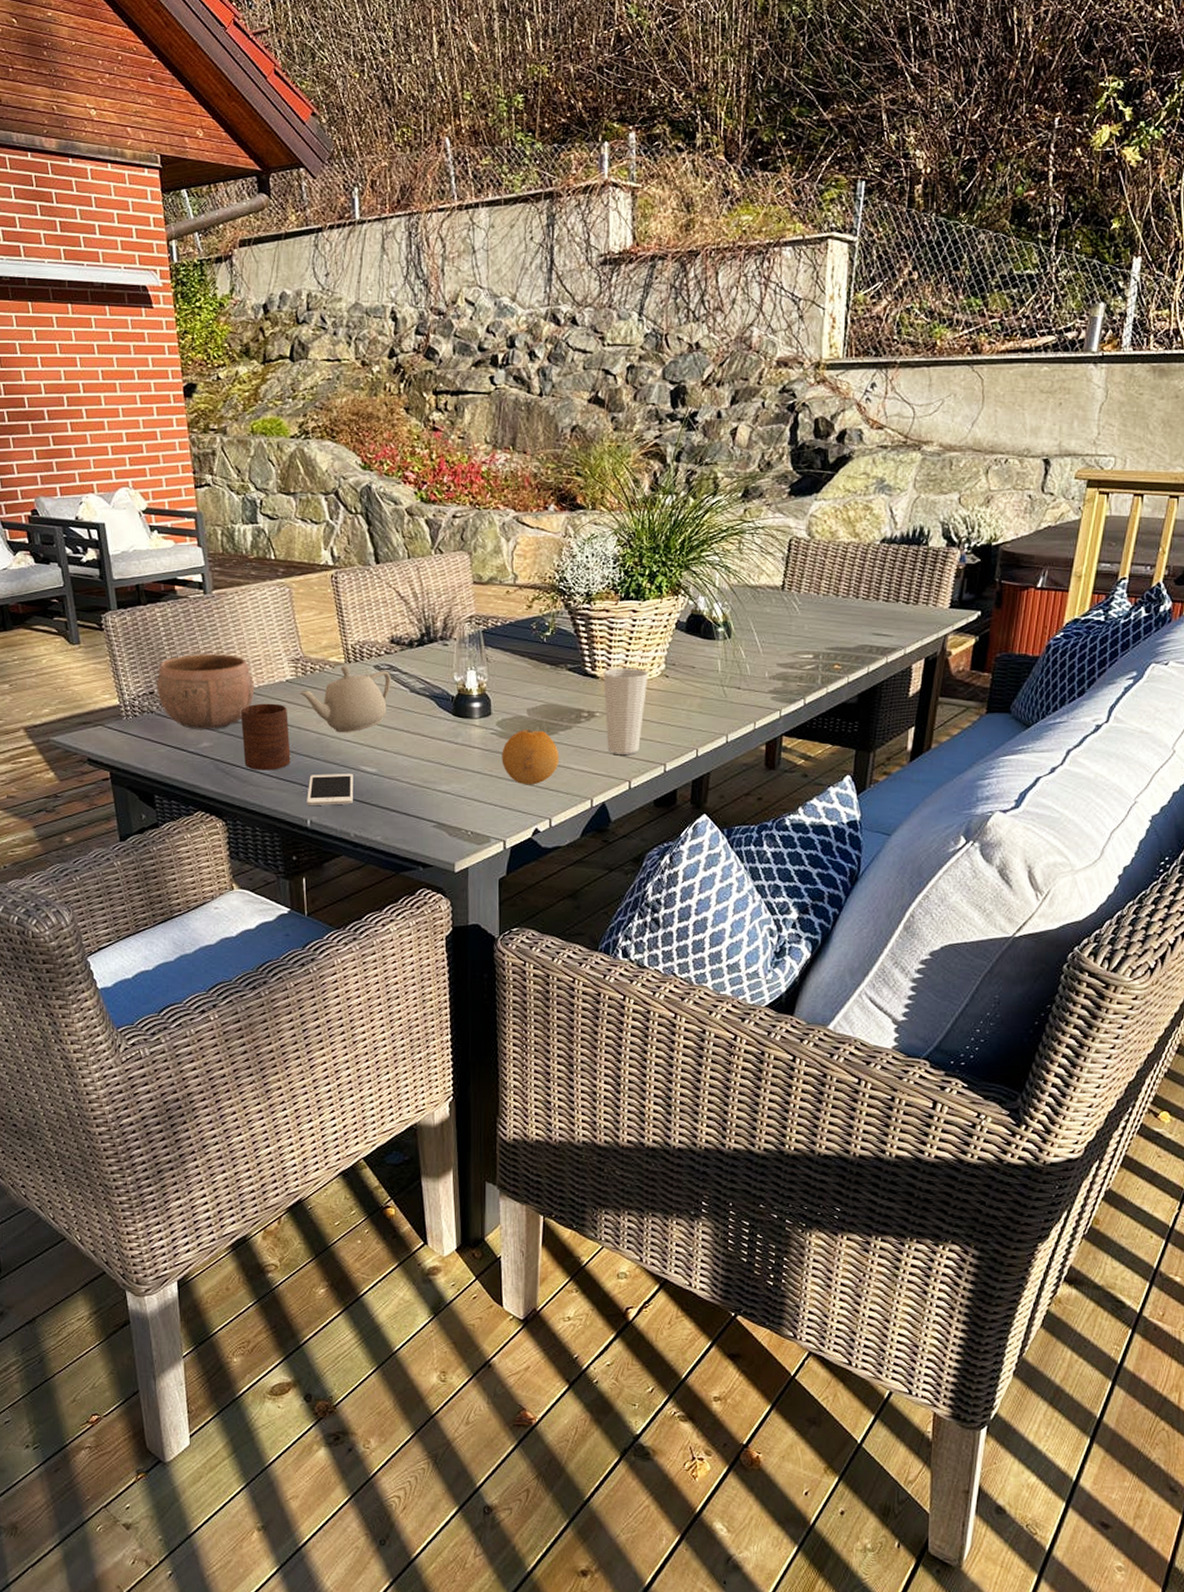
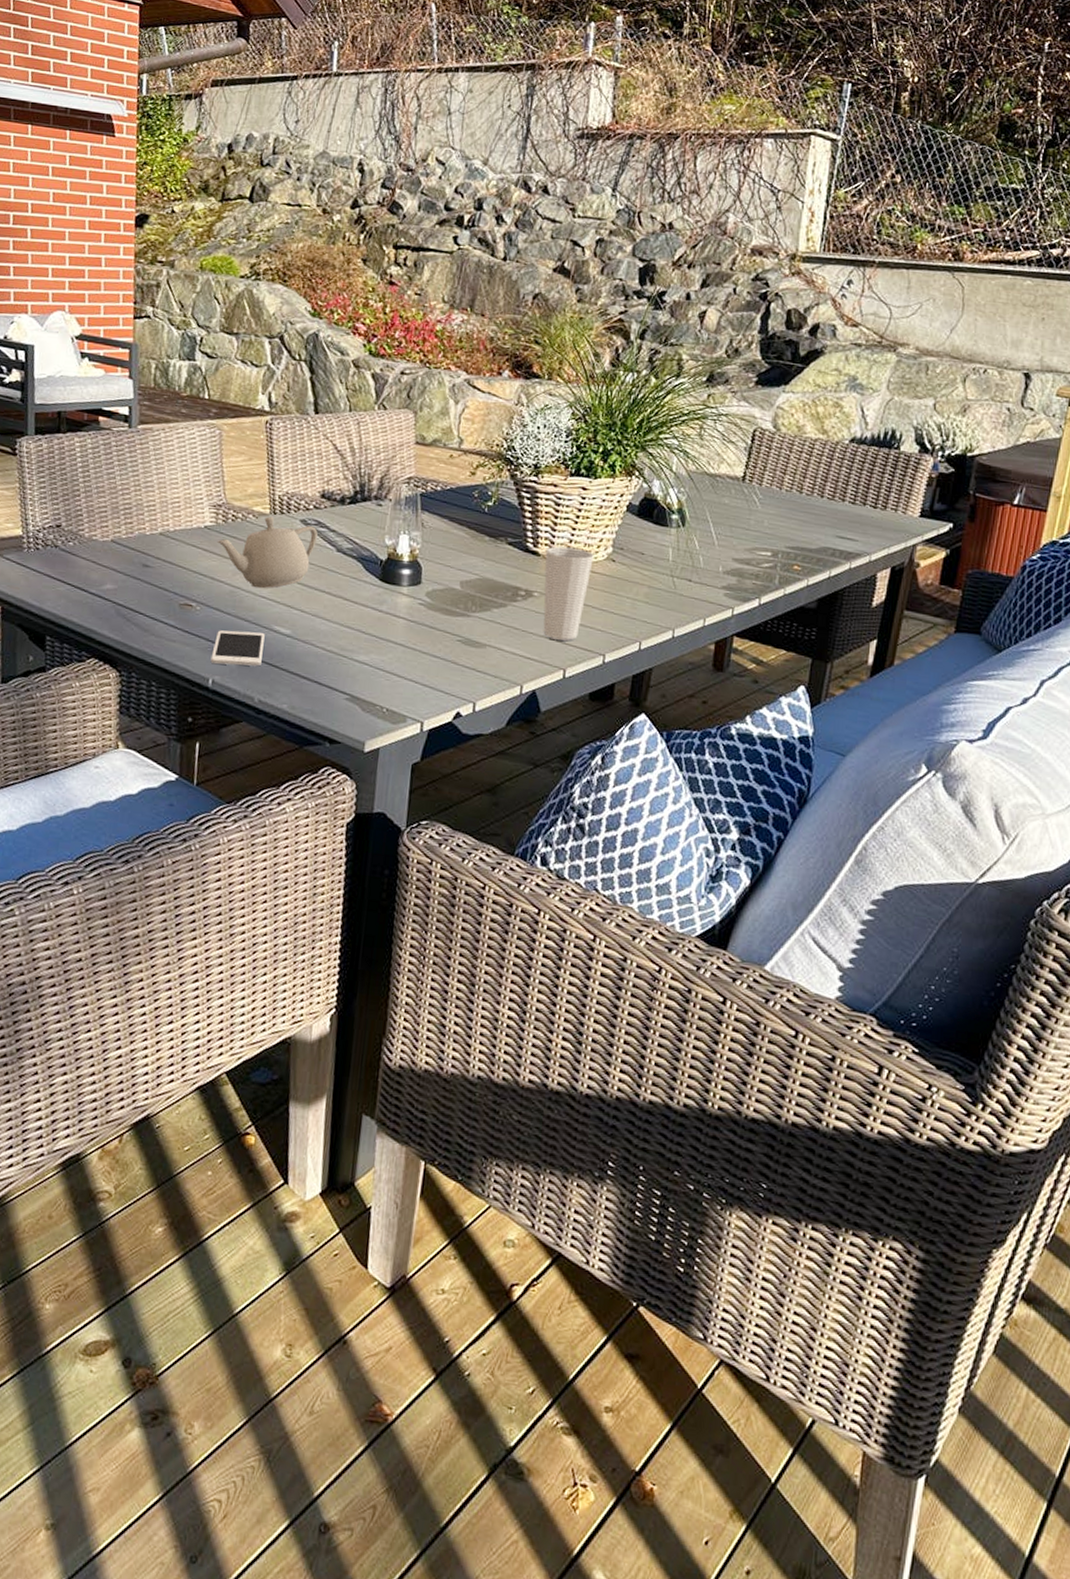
bowl: present [157,653,254,729] -> none [64,489,170,571]
cup: present [241,703,291,770] -> none [148,548,202,621]
fruit: present [502,729,559,785] -> none [427,602,491,664]

